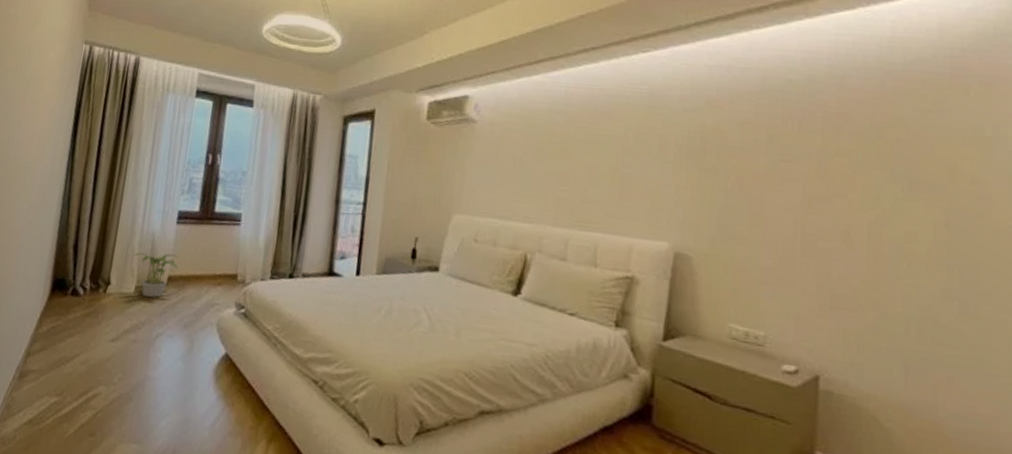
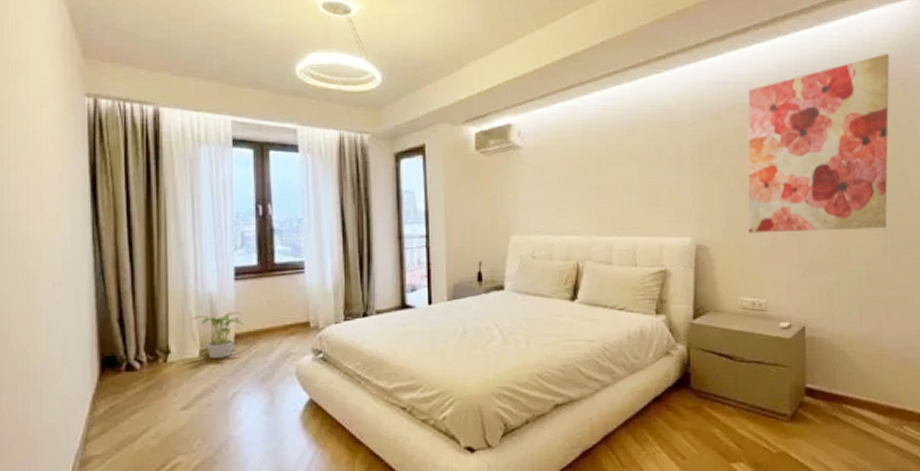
wall art: none [746,43,969,266] -> present [748,53,890,233]

